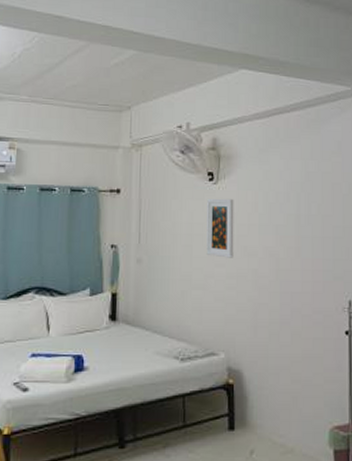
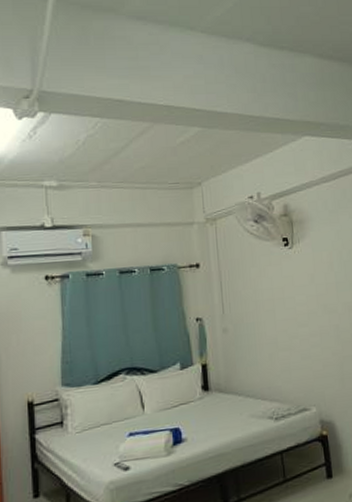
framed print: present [206,198,234,258] -> none [285,261,315,318]

